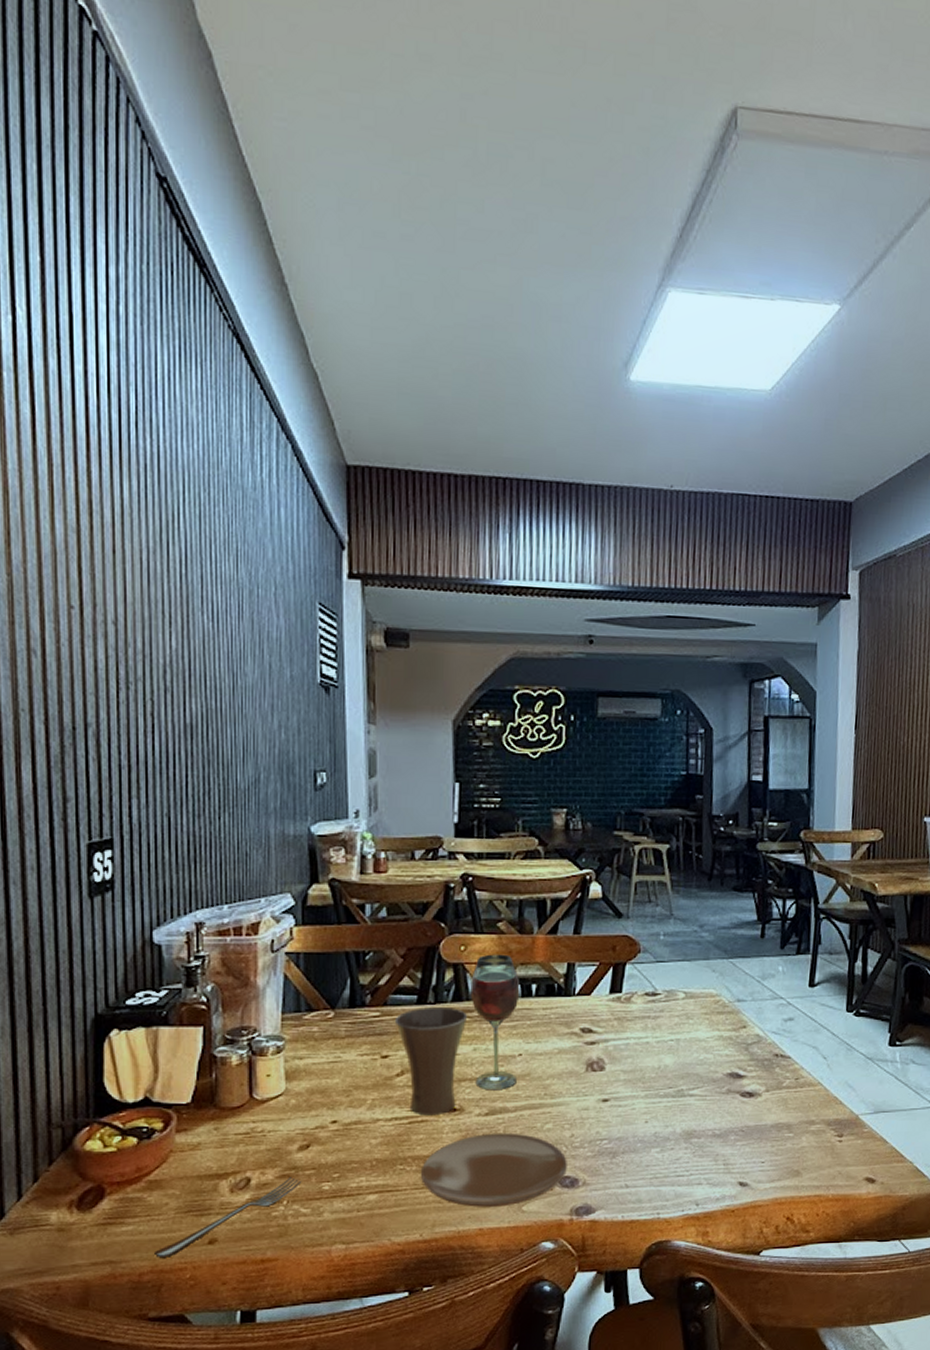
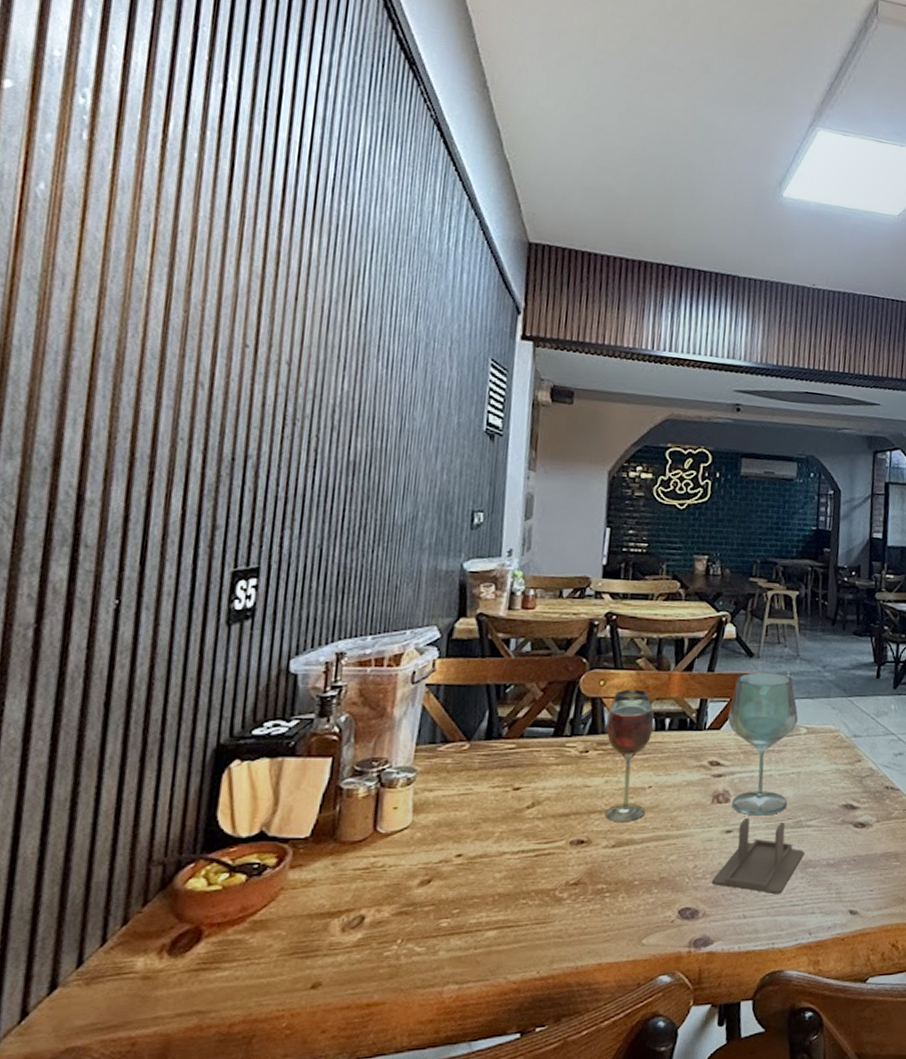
fork: present [155,1177,302,1258] -> none [249,914,420,1005]
cup: present [394,1006,468,1116] -> none [529,739,602,848]
plate: present [420,1132,567,1207] -> none [542,864,689,942]
napkin holder: none [590,1086,688,1165] -> present [711,817,805,895]
wine glass: none [598,934,675,1084] -> present [728,672,798,816]

